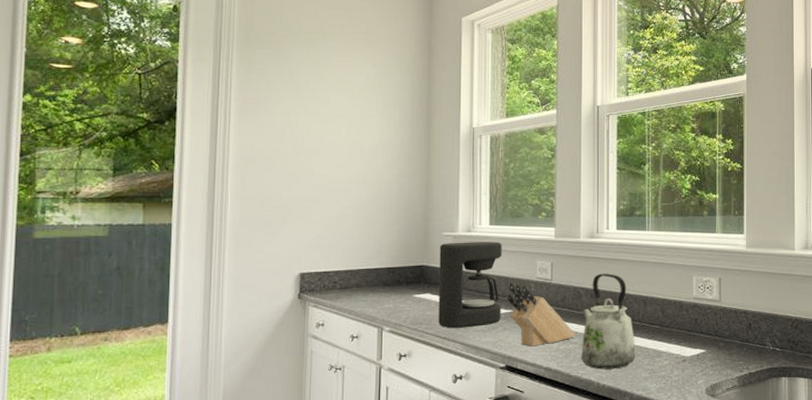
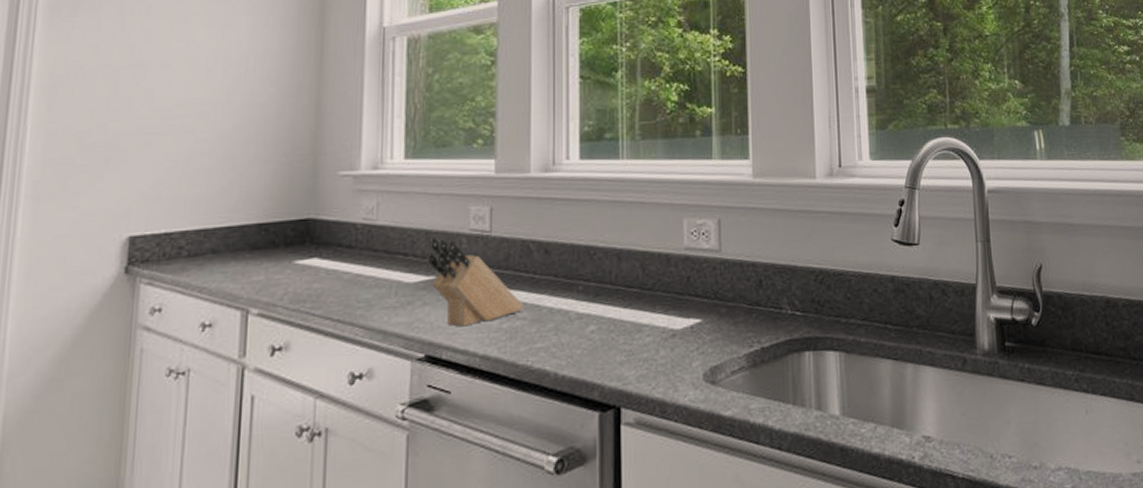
coffee maker: present [438,242,502,328] -> none [329,181,422,306]
kettle: present [581,273,636,370] -> none [532,219,607,355]

